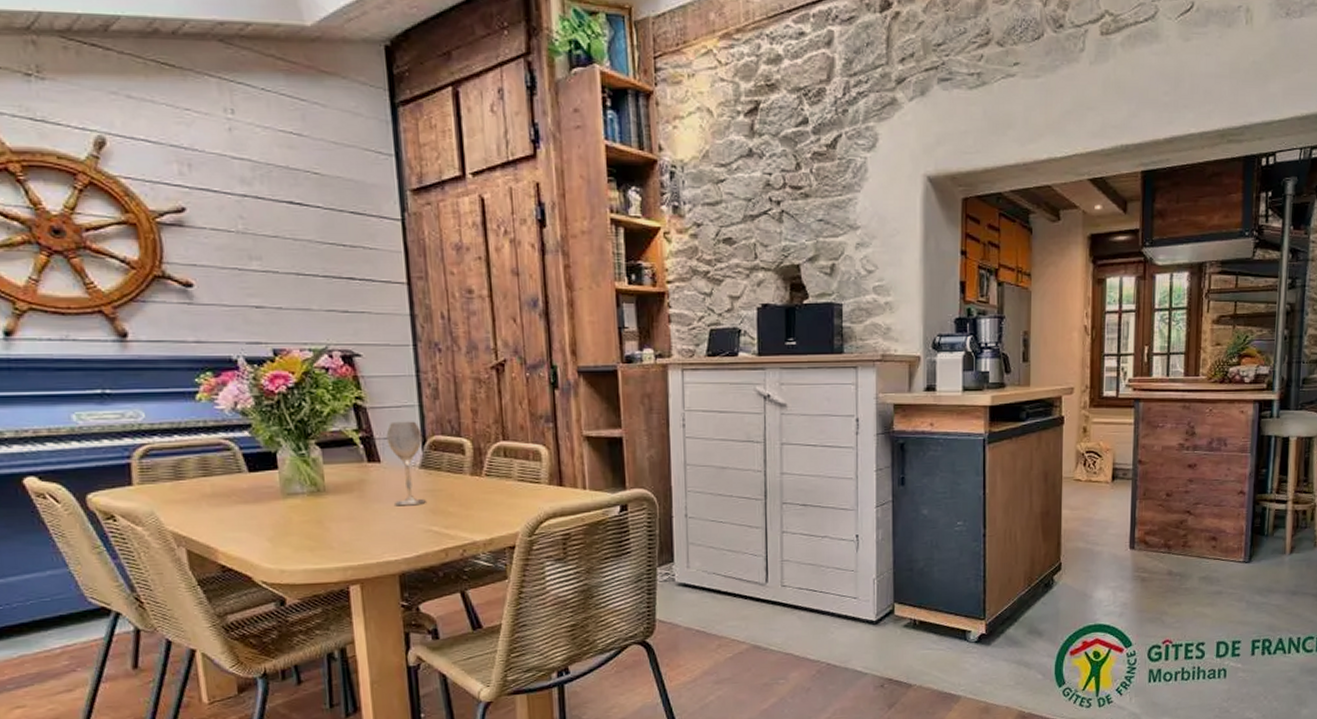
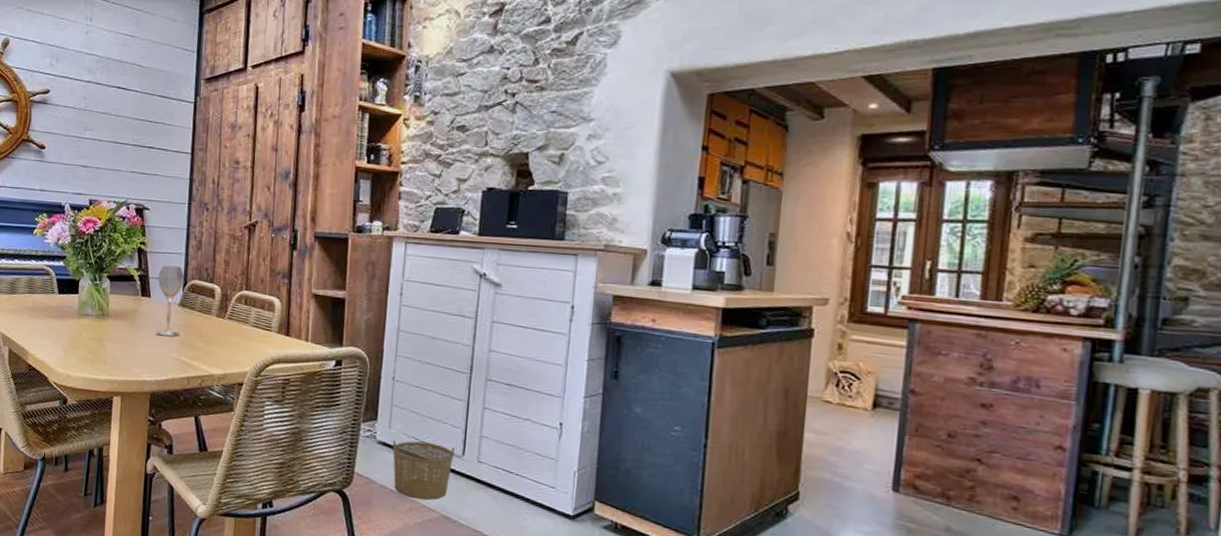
basket: none [692,576,758,634] -> present [392,440,455,500]

